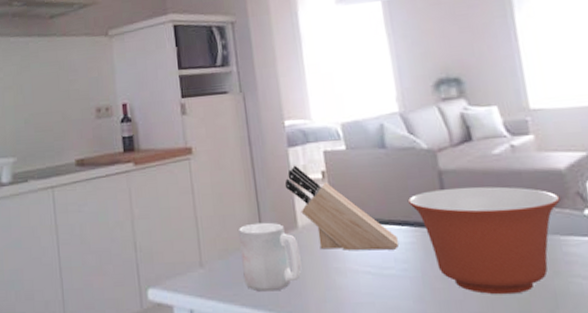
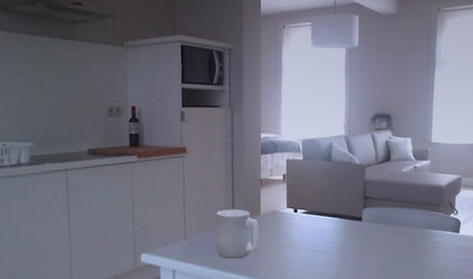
knife block: present [284,165,399,251] -> none [255,168,330,233]
mixing bowl: present [407,186,560,295] -> none [340,193,438,267]

